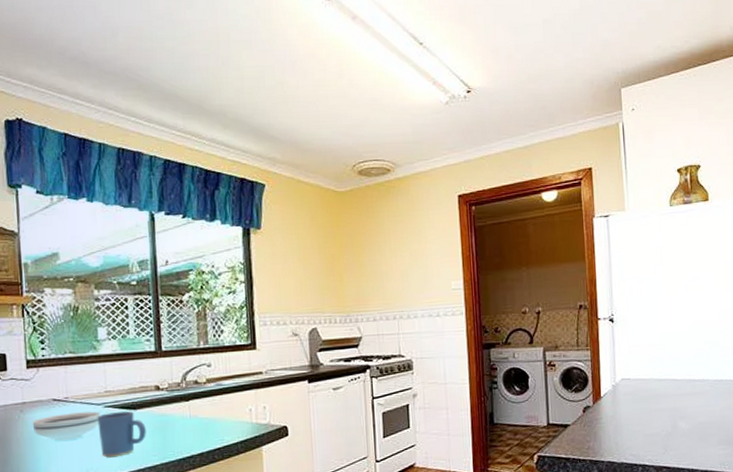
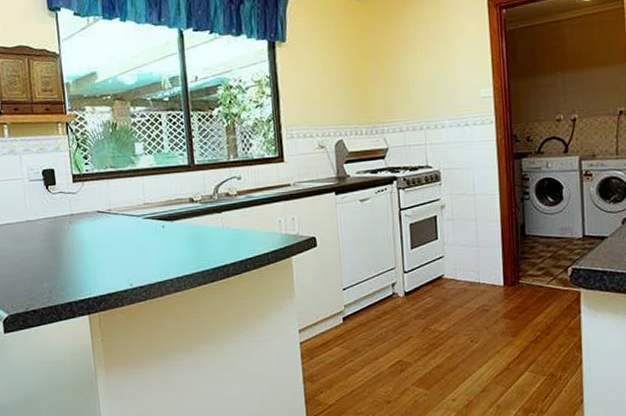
bowl: present [32,411,100,442] -> none [80,222,140,251]
mug: present [97,411,146,457] -> none [137,222,183,265]

